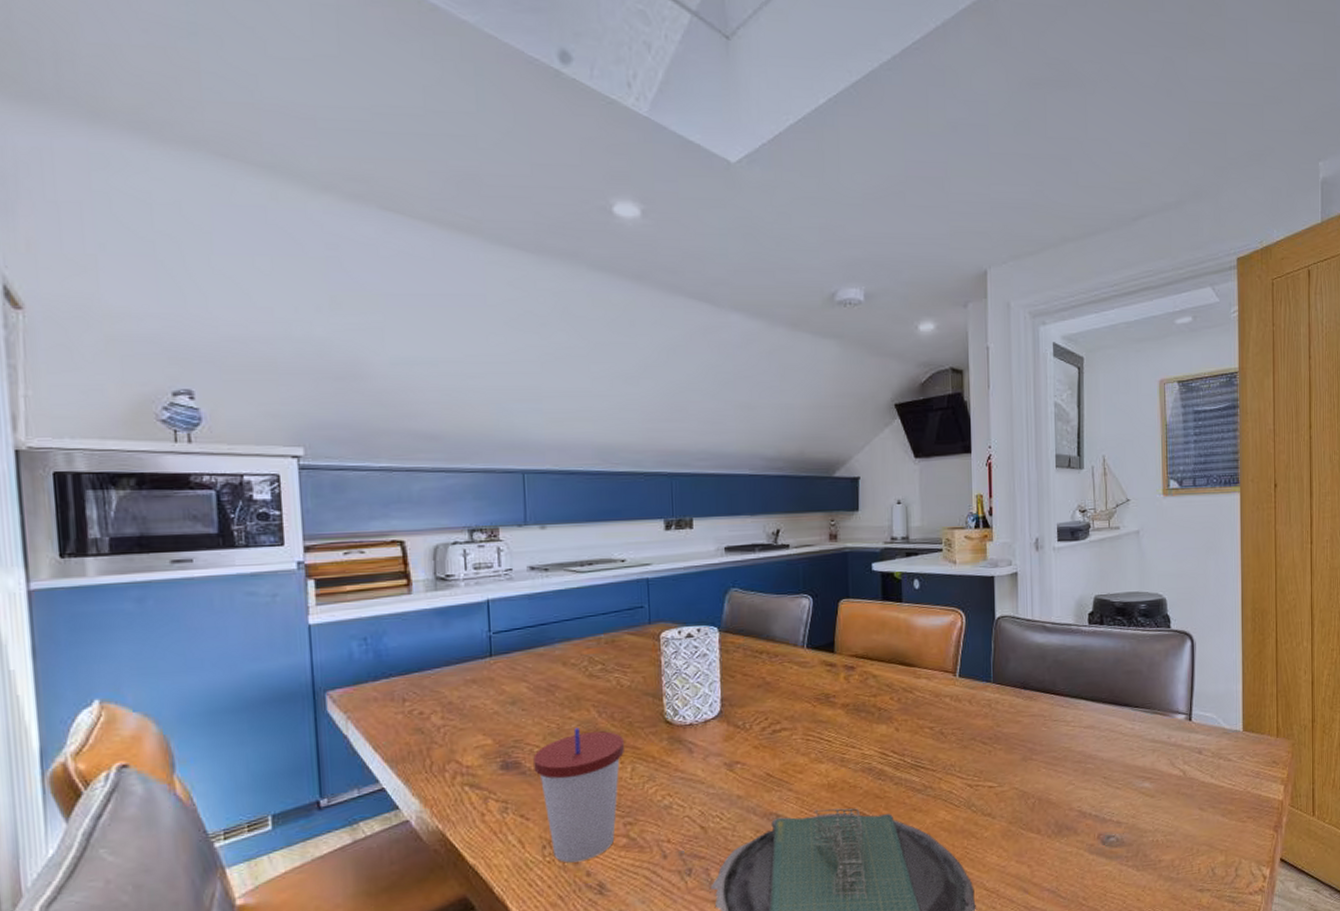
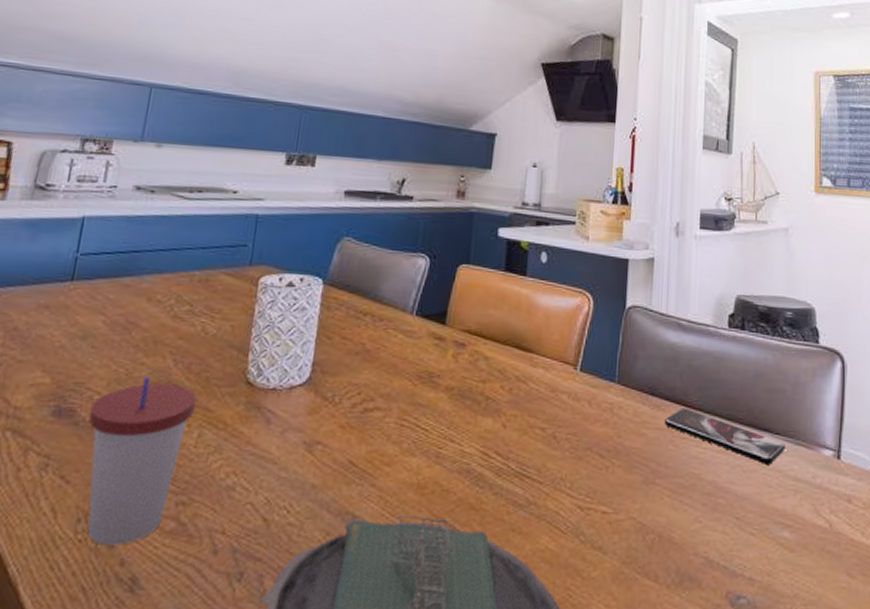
smartphone: none [1036,696,1143,733] -> present [664,408,785,465]

